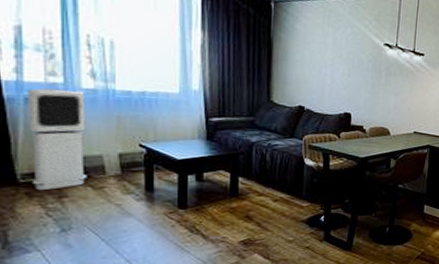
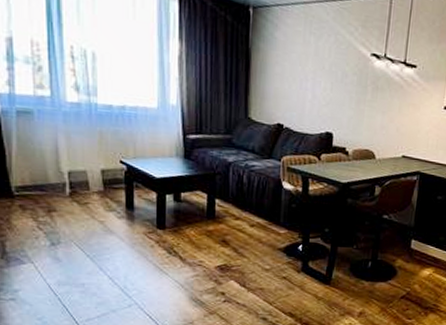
air purifier: present [26,88,87,191] -> none [18,101,73,204]

